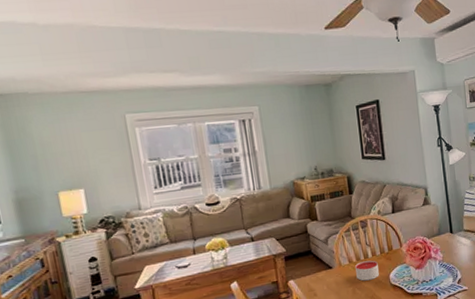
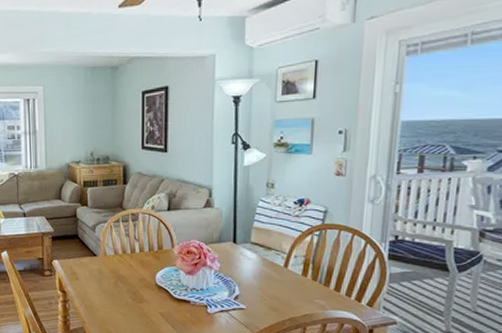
candle: present [355,260,379,281] -> none [121,255,145,276]

